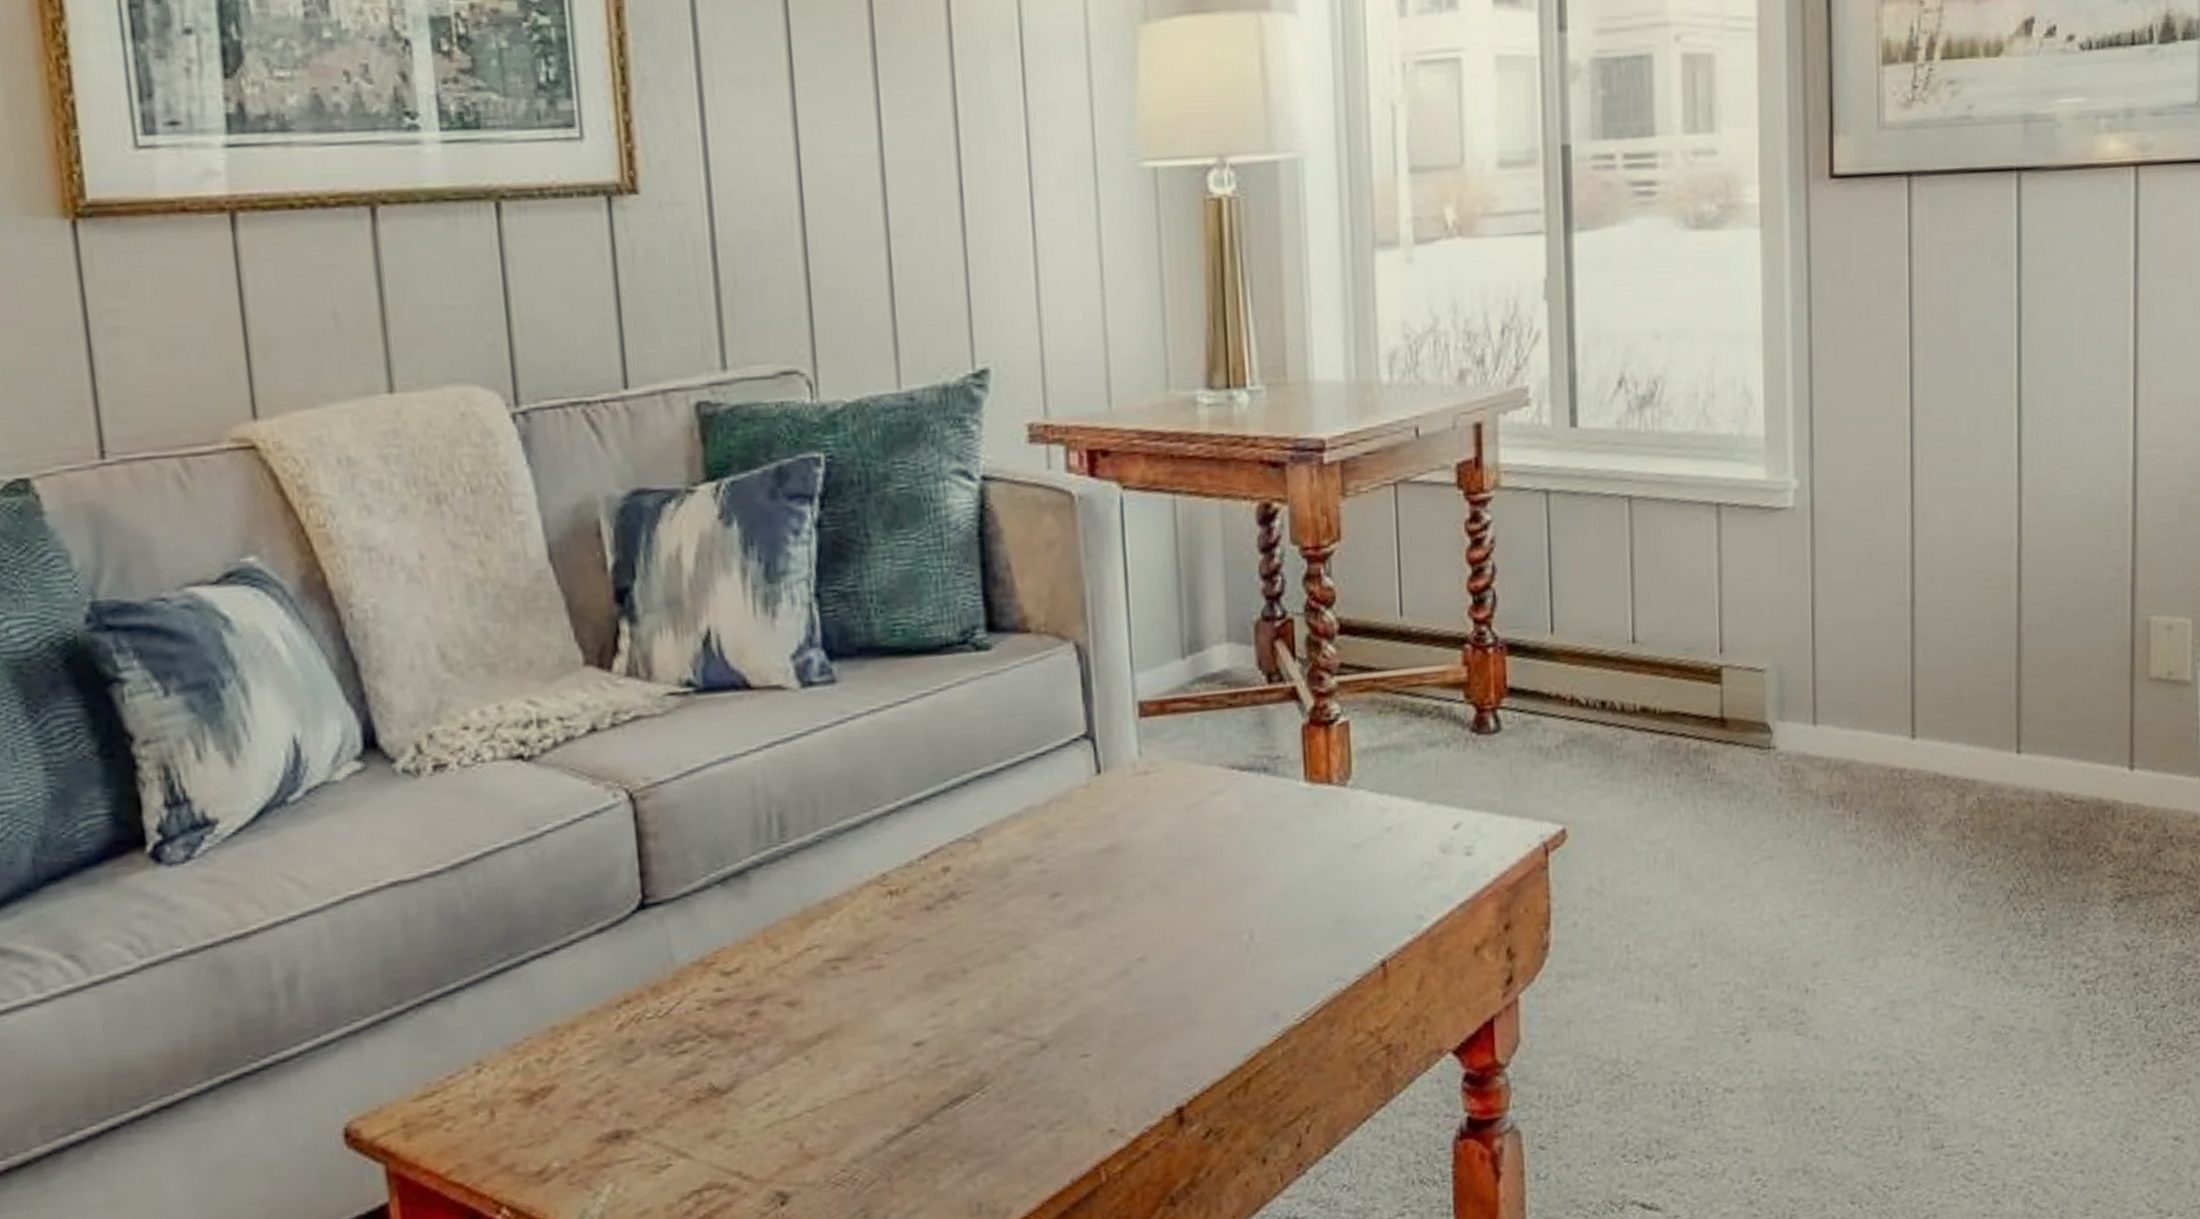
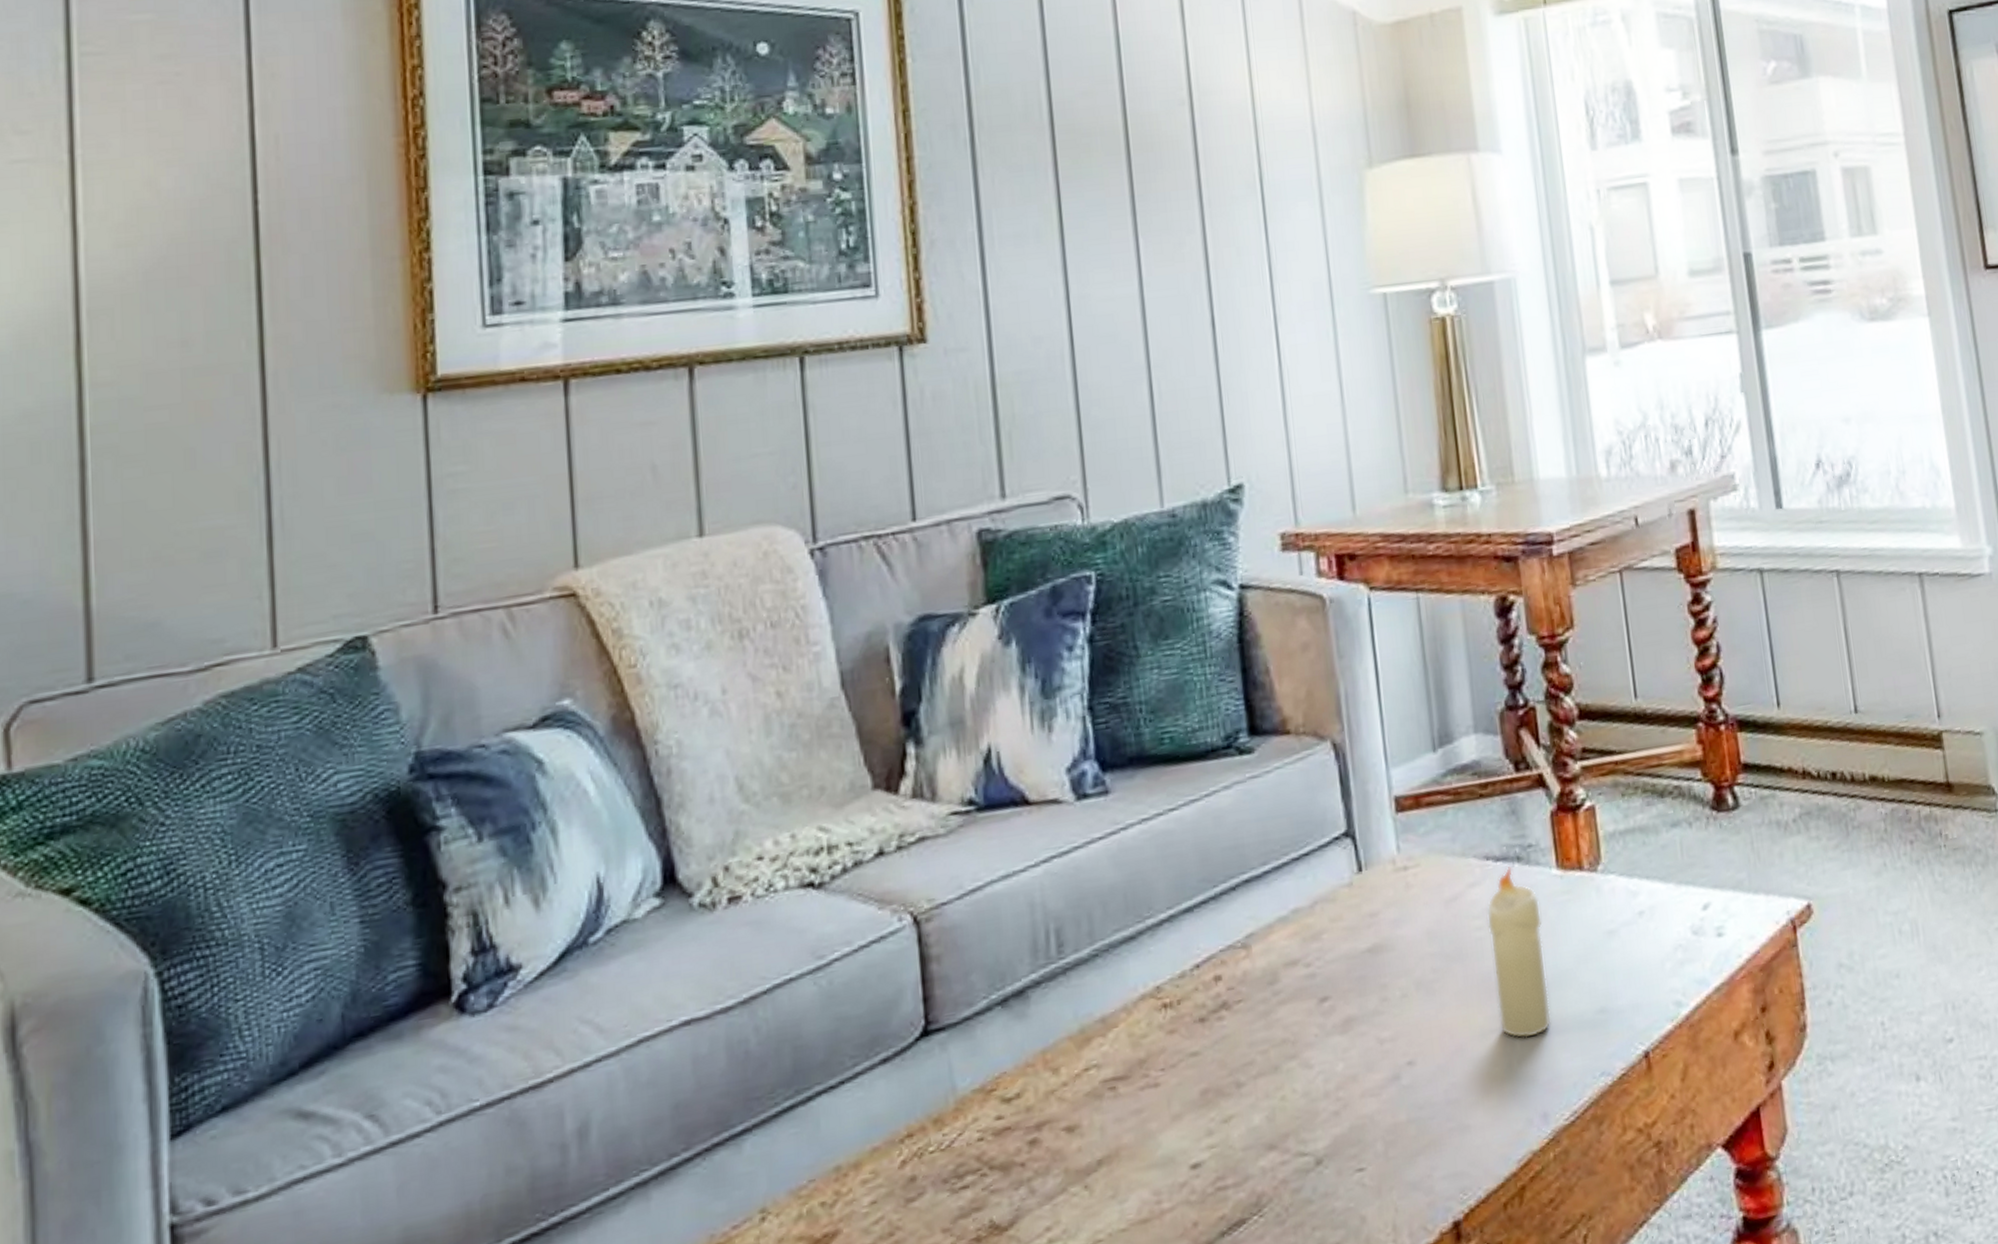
candle: none [1228,777,1288,942] -> present [1487,866,1551,1039]

